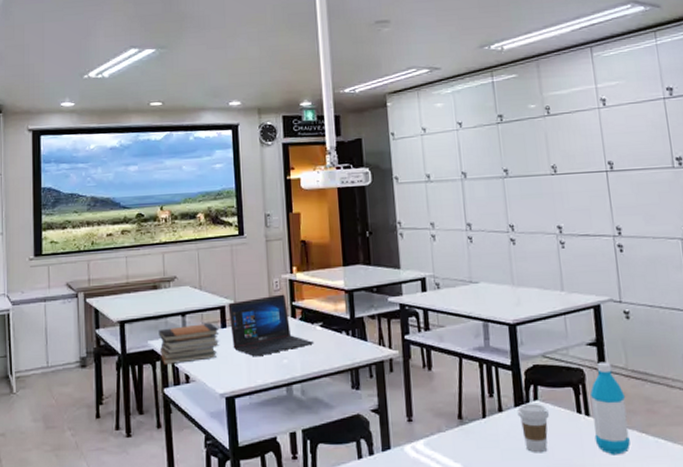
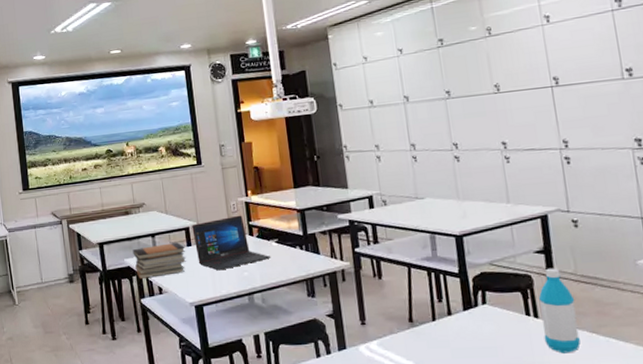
coffee cup: present [517,403,549,453] -> none [466,307,498,352]

